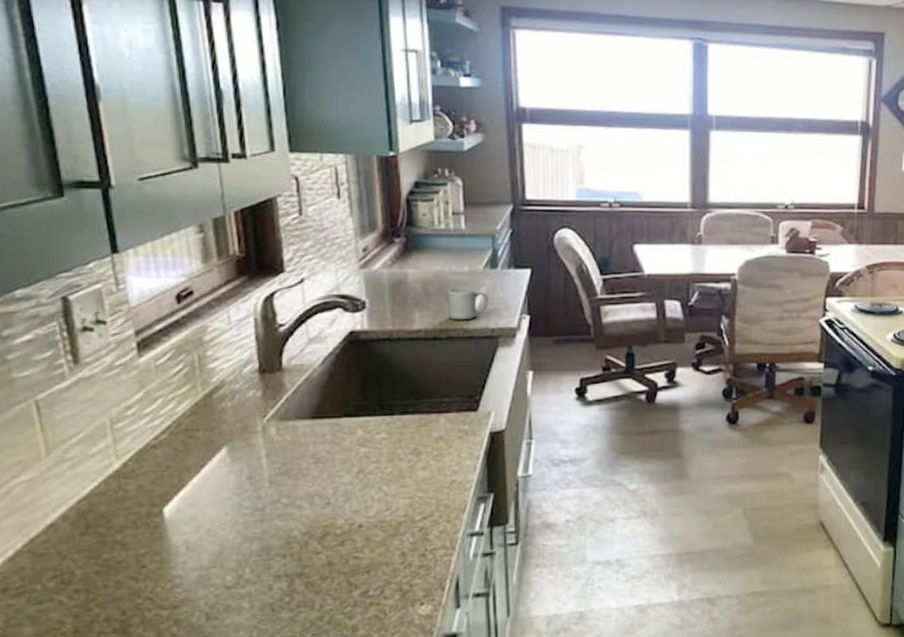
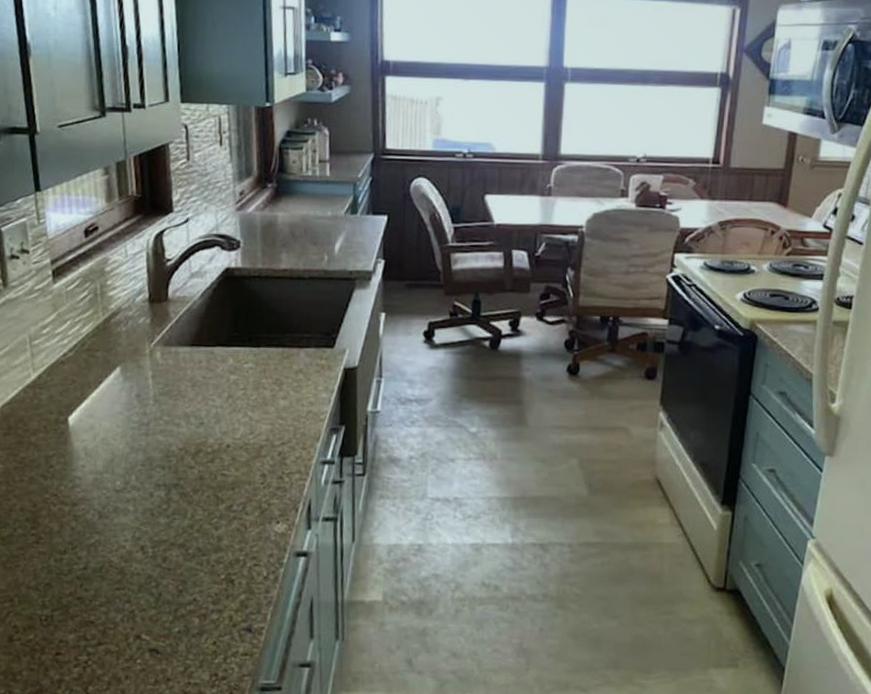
mug: present [447,287,489,320] -> none [311,230,348,262]

